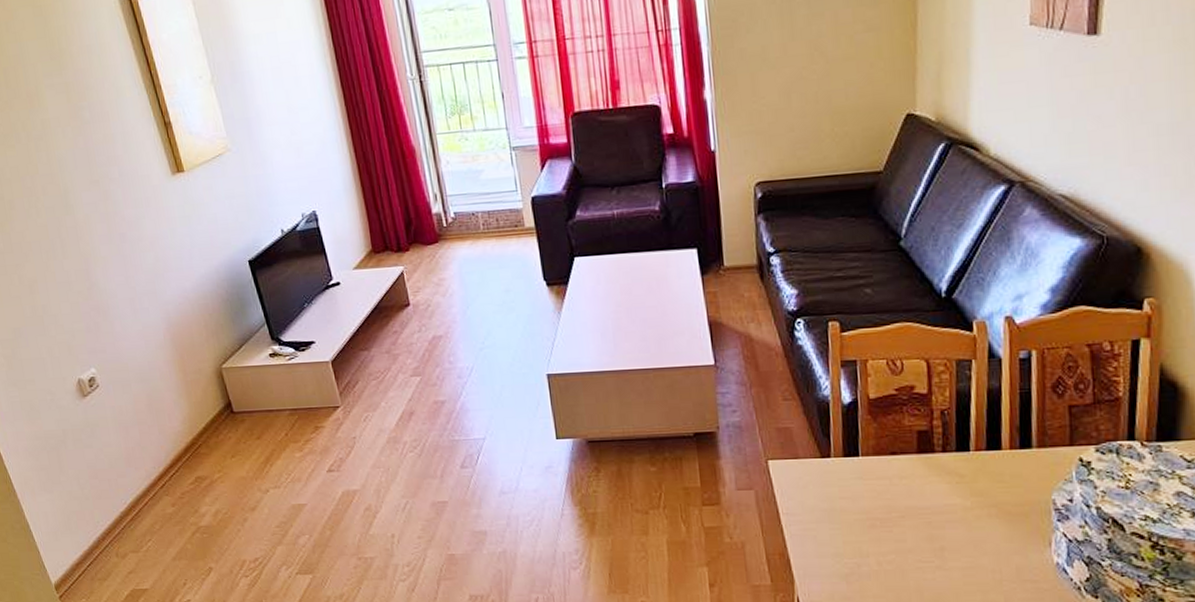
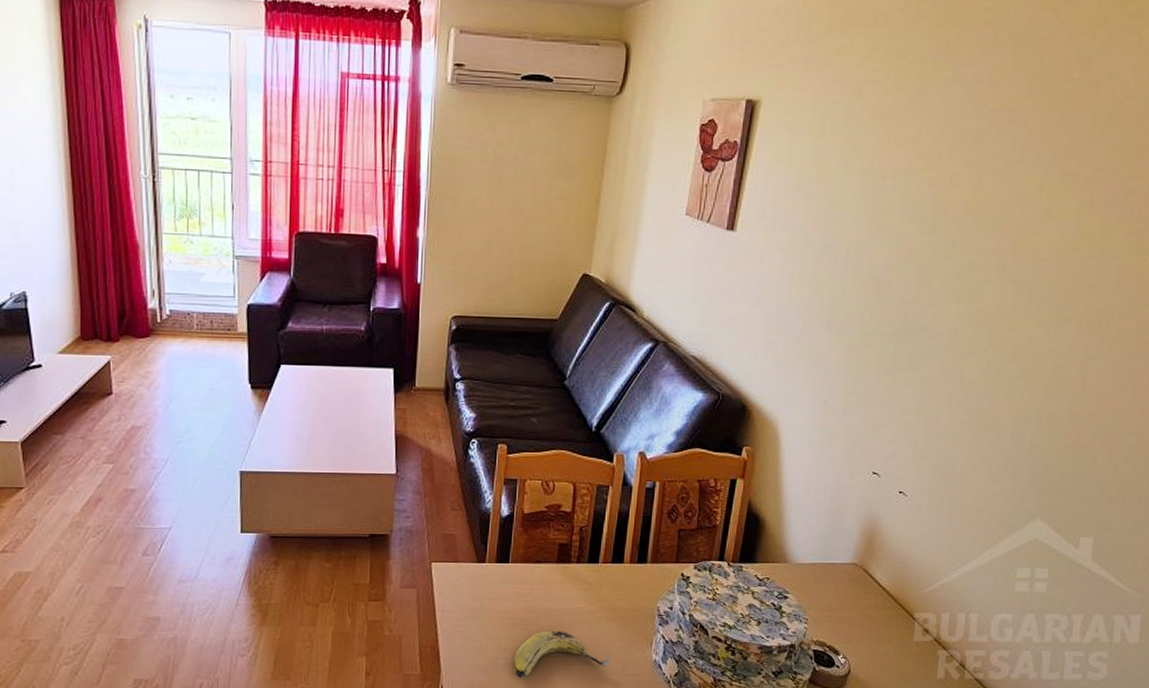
fruit: none [878,531,1000,588] -> present [513,630,611,679]

